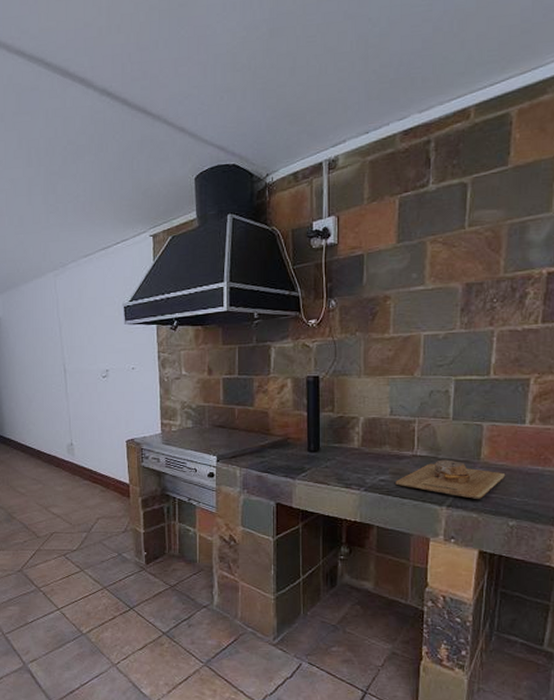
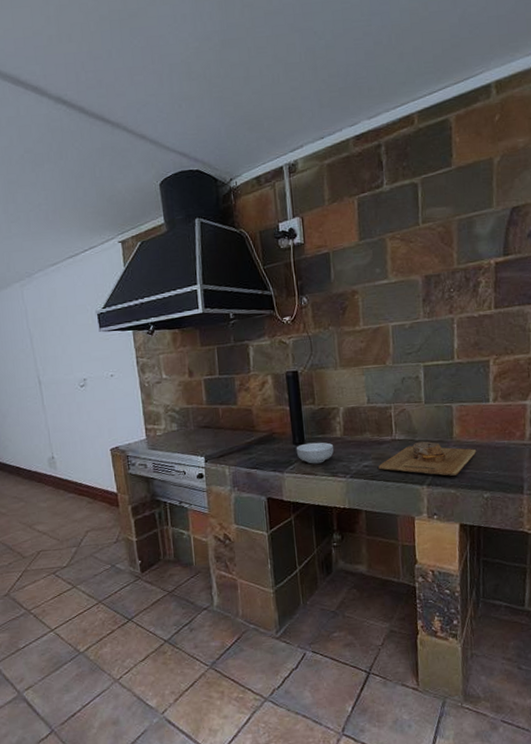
cereal bowl: none [310,451,350,473] -> present [296,442,334,464]

